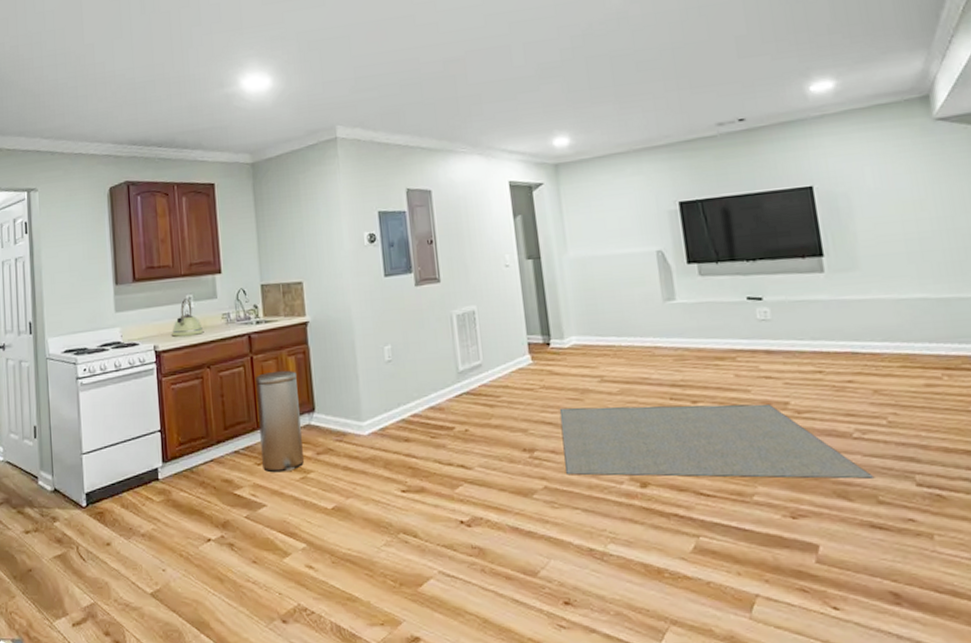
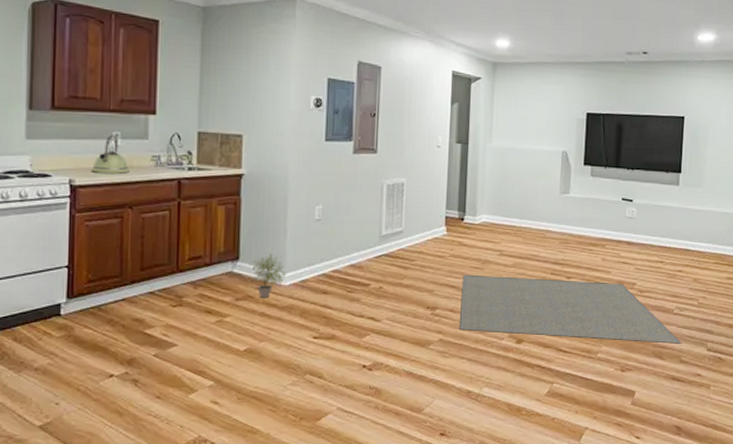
pedal bin: present [255,370,304,473] -> none [178,218,224,315]
potted plant: none [329,402,364,450] -> present [252,254,286,298]

